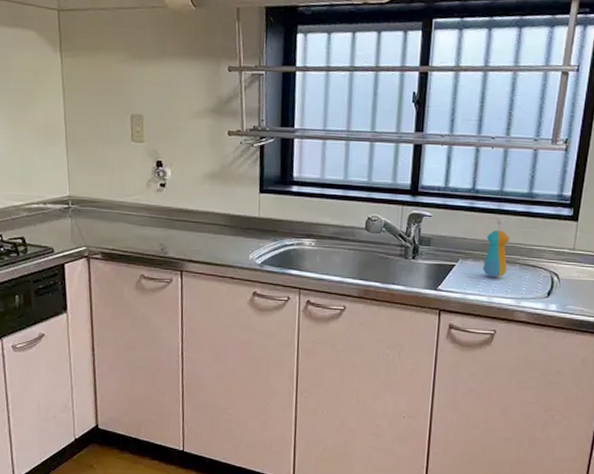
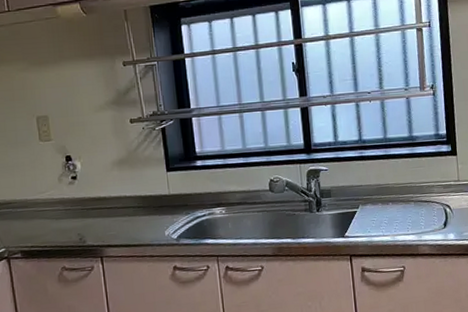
soap dispenser: present [483,217,511,277] -> none [380,161,404,217]

